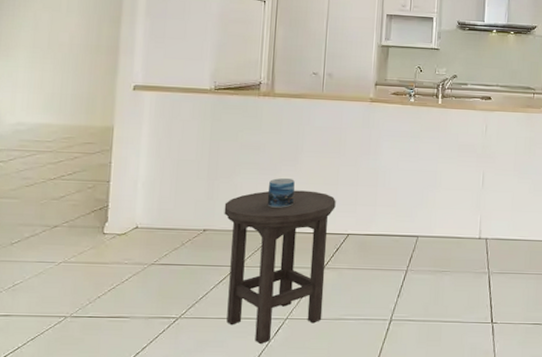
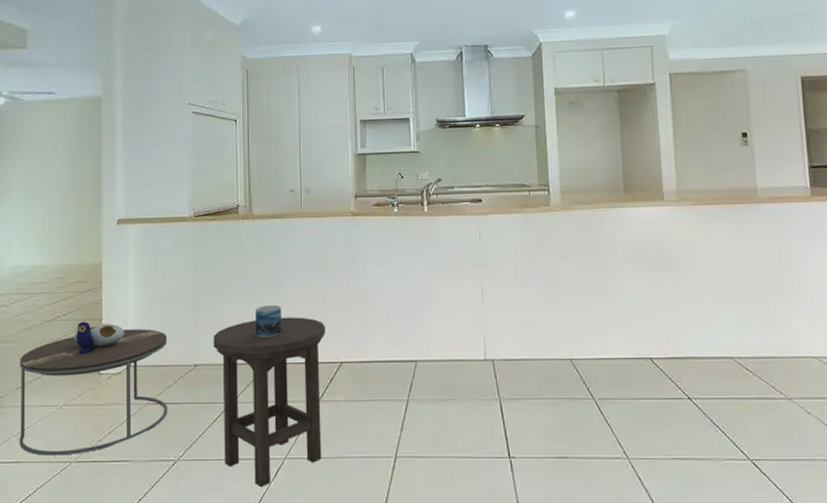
side table: none [10,182,178,311] -> present [19,321,168,456]

